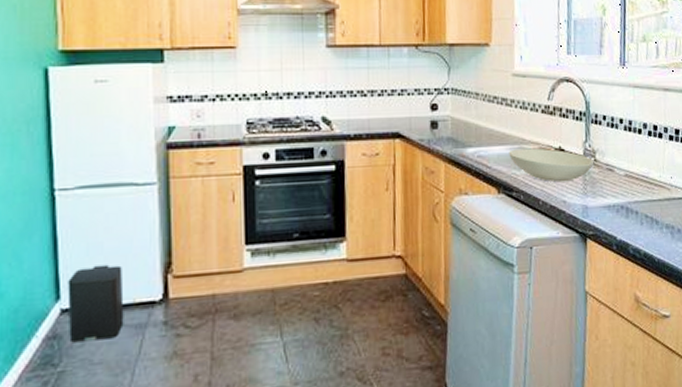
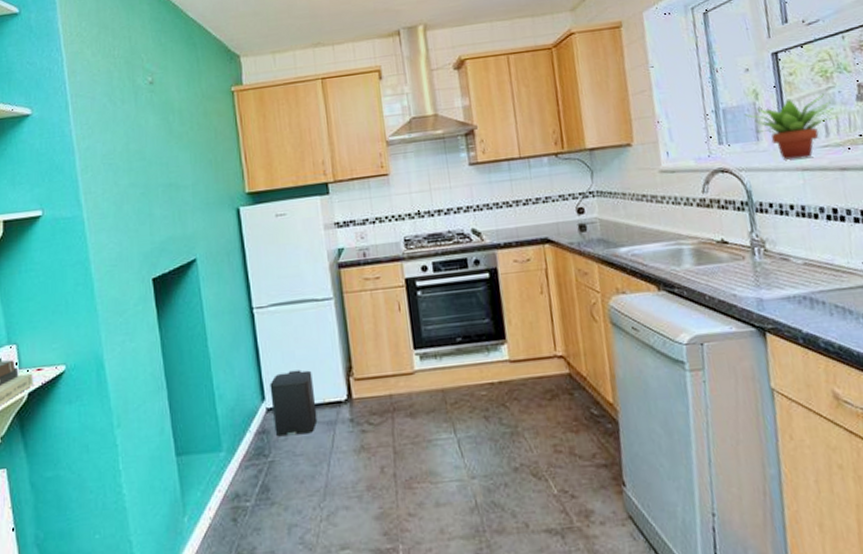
bowl: present [508,148,594,182] -> none [665,242,765,276]
succulent plant: none [592,16,667,76] -> present [744,93,838,160]

